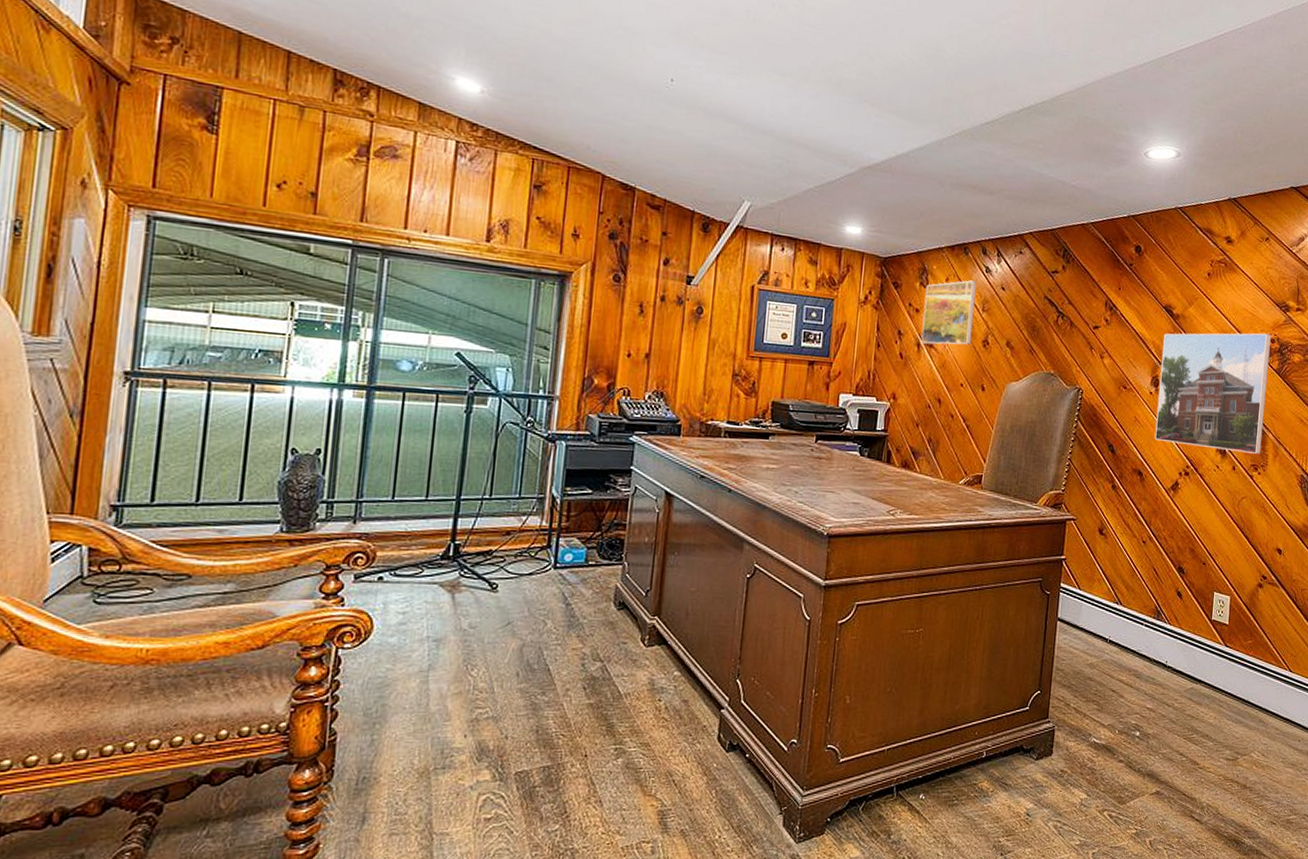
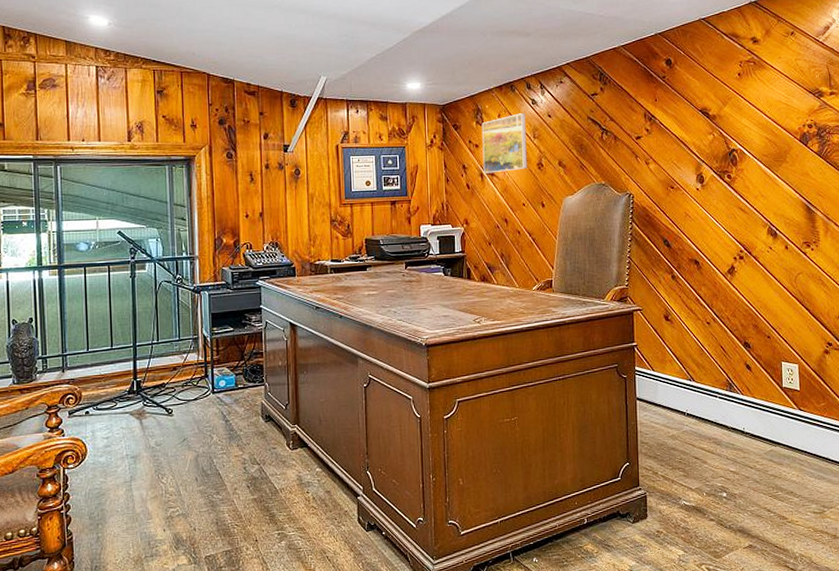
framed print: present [1154,333,1271,455] -> none [703,120,812,233]

